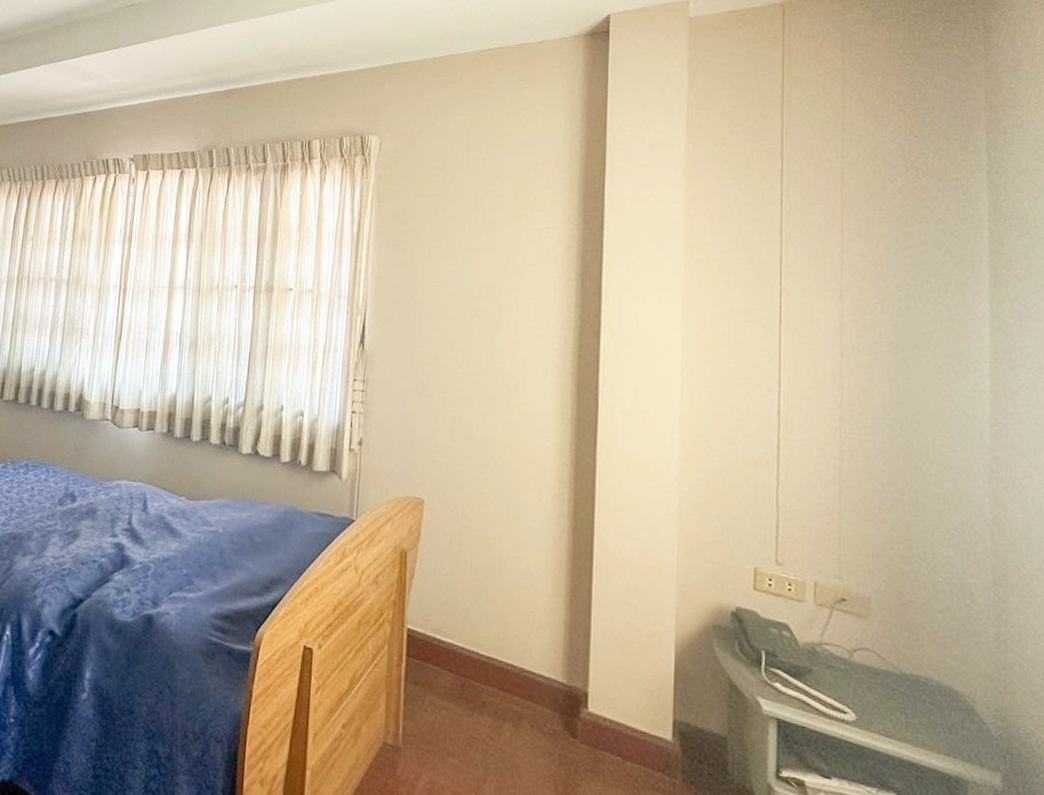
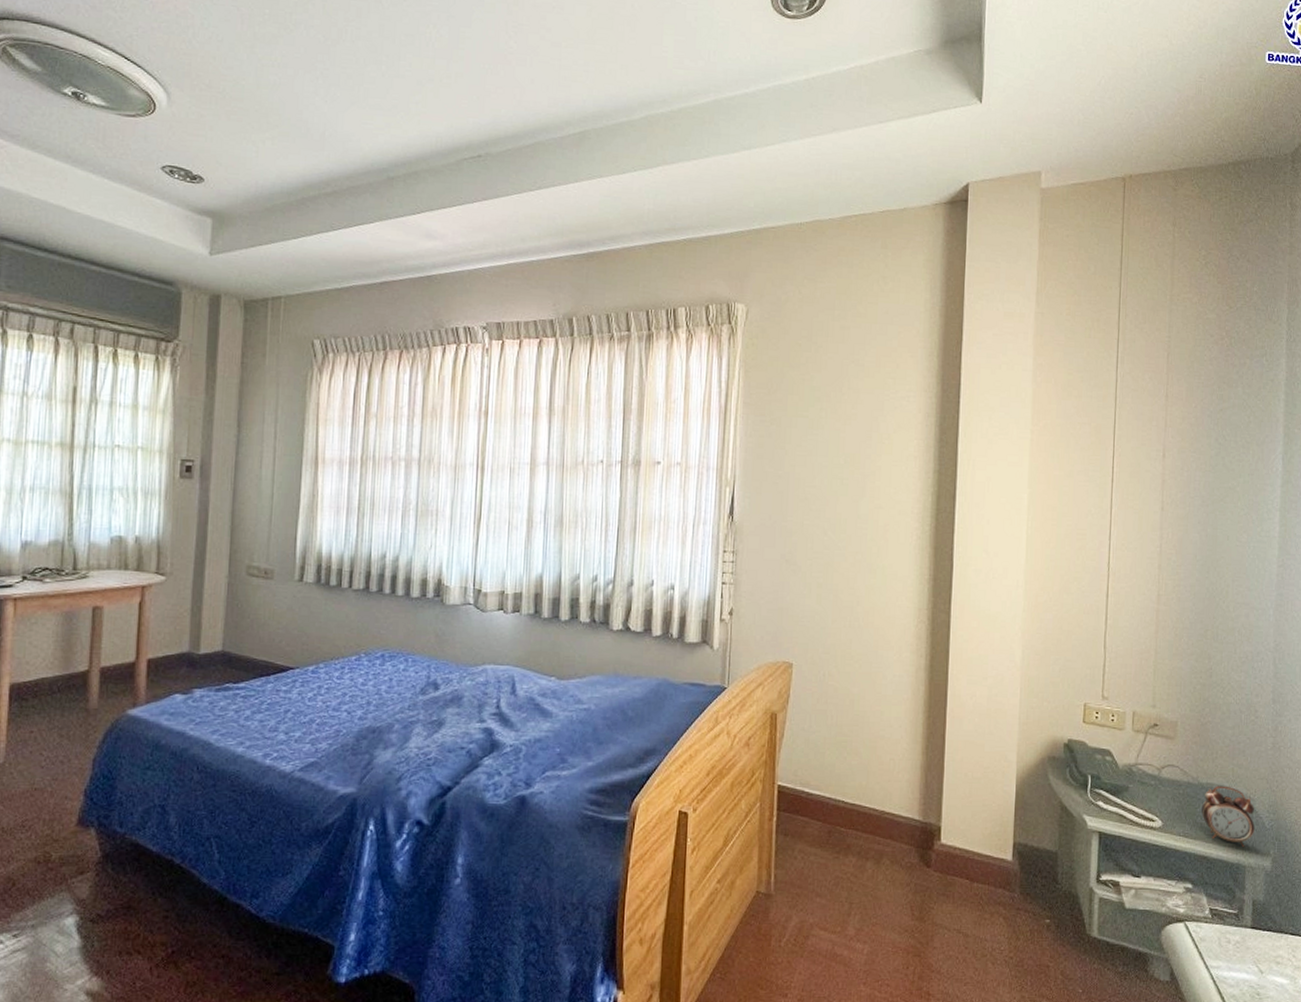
alarm clock: none [906,678,977,758] -> present [1201,785,1255,848]

